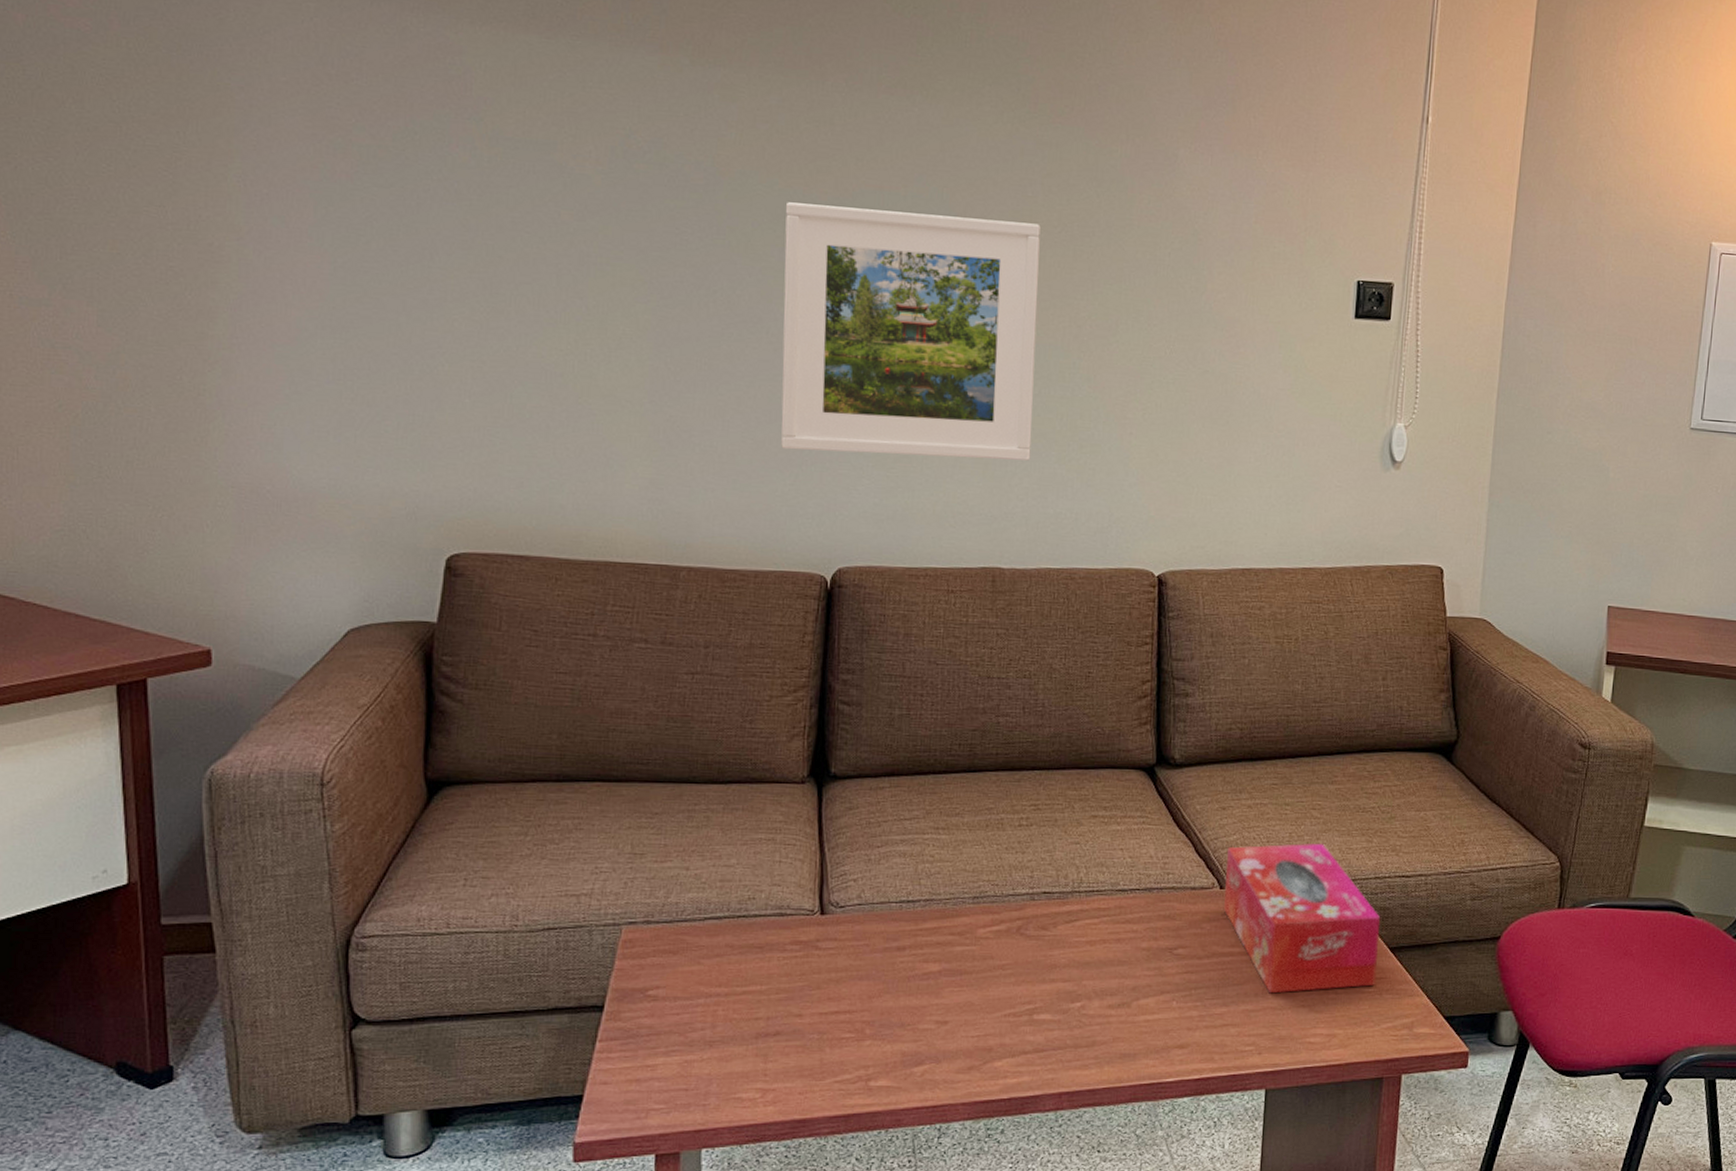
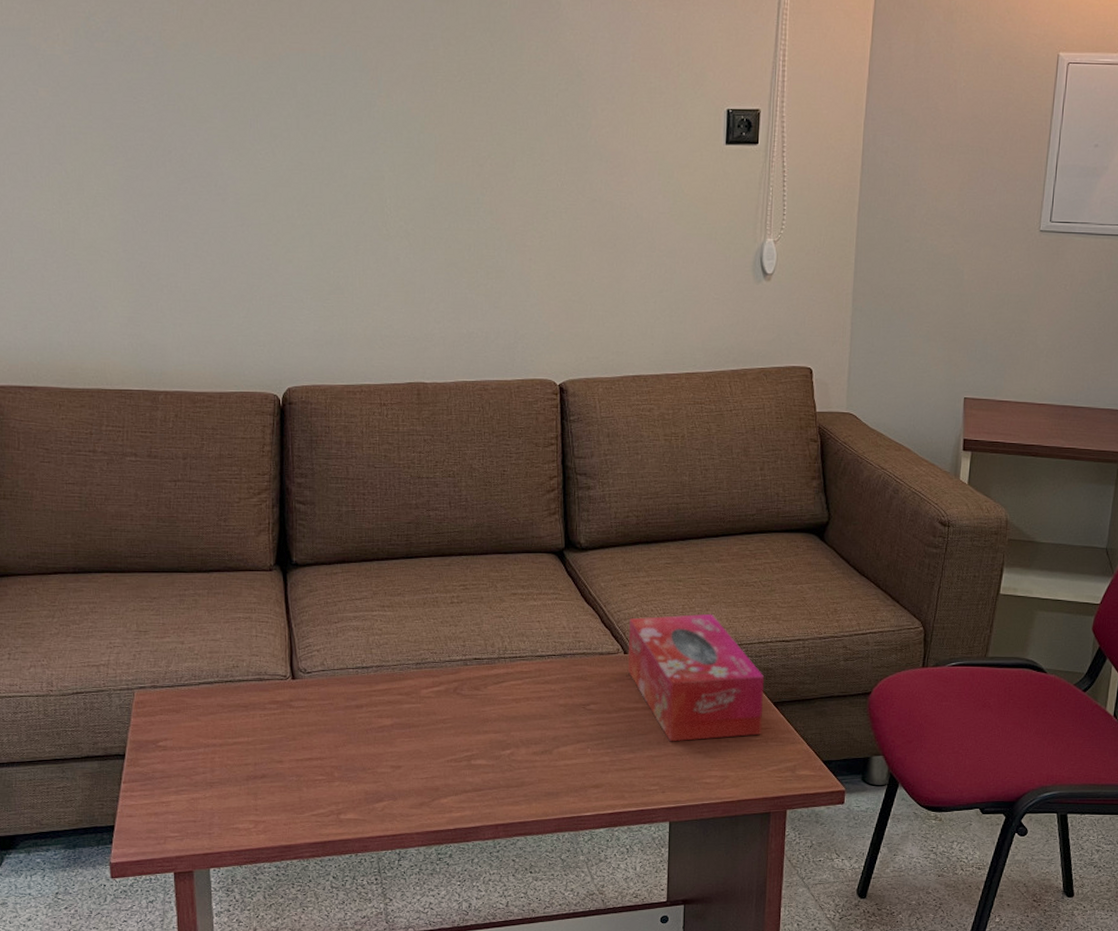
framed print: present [781,202,1041,461] -> none [224,68,445,288]

